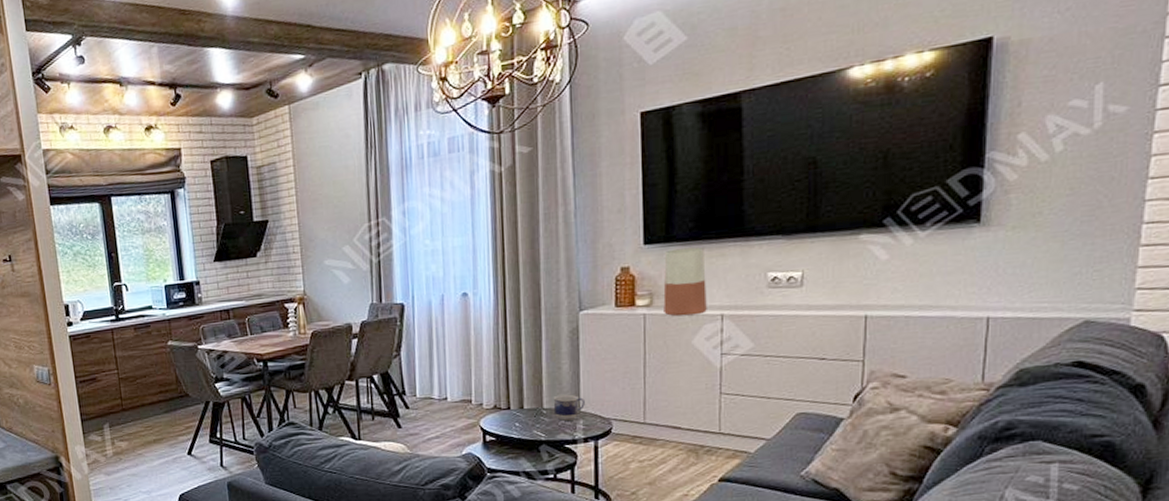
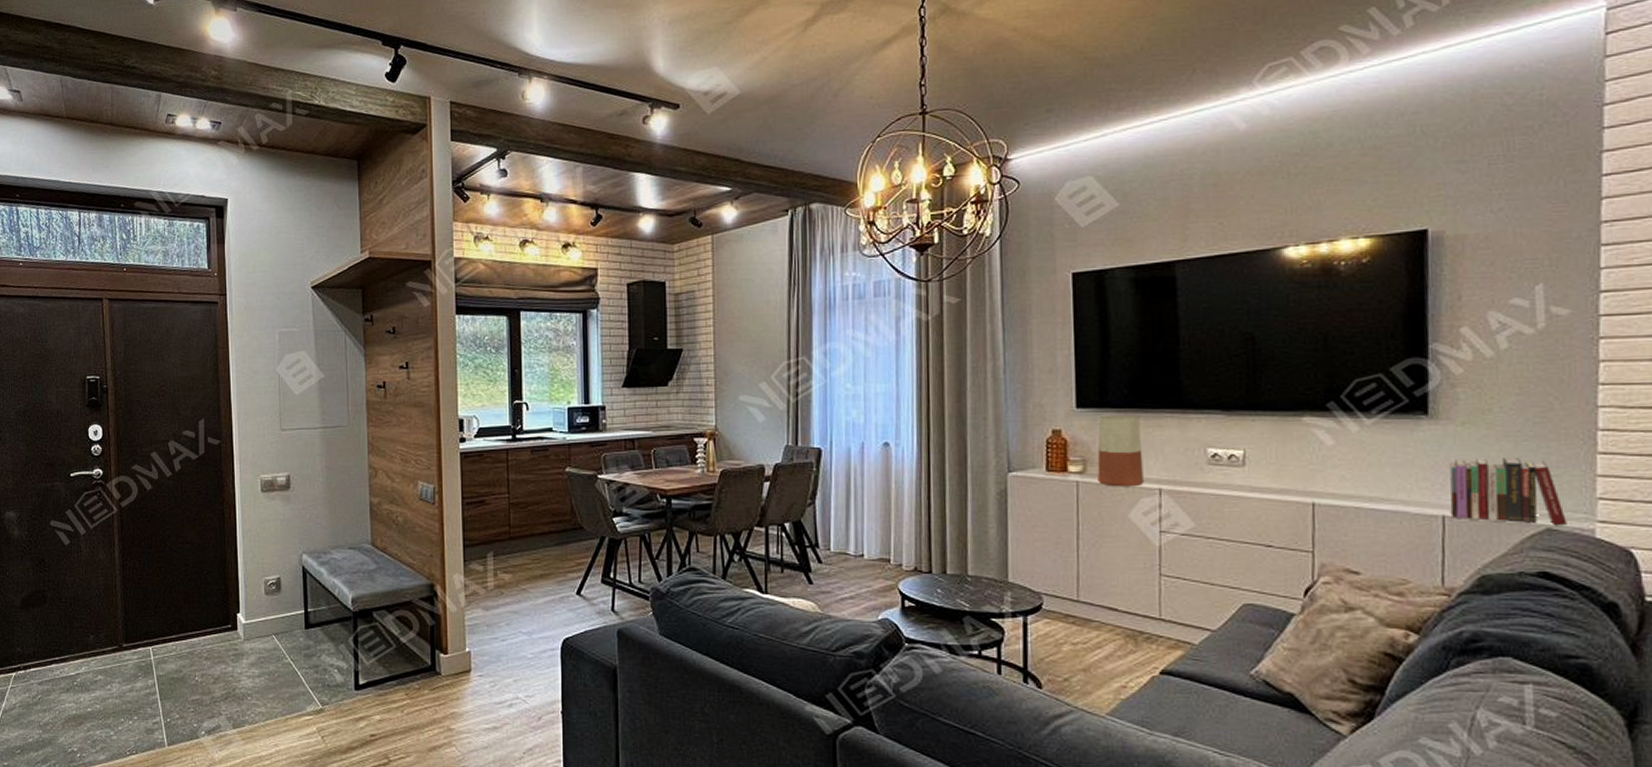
cup: present [553,394,585,422] -> none [978,562,1013,593]
books: none [995,256,1104,320] -> present [1450,457,1567,526]

